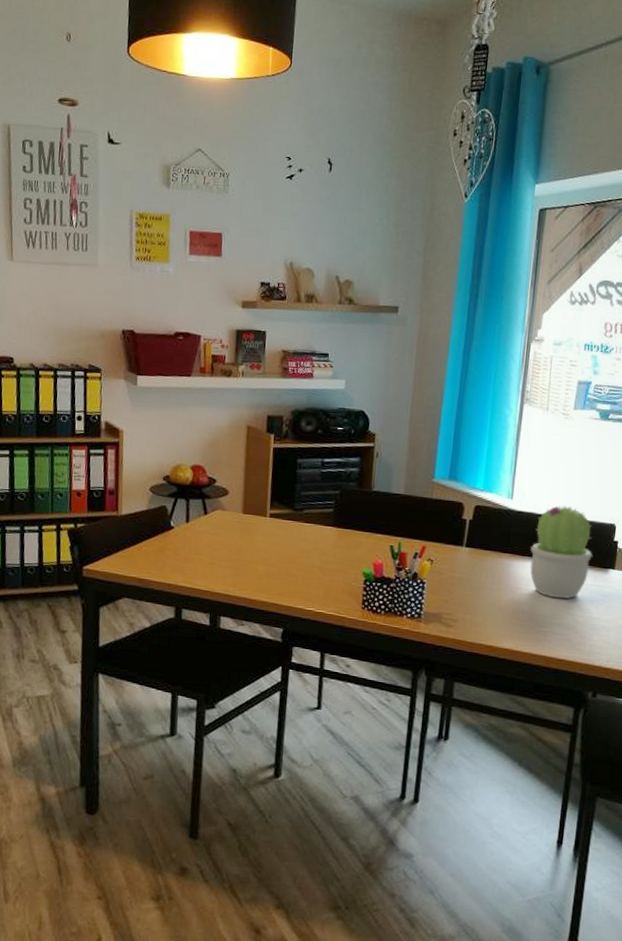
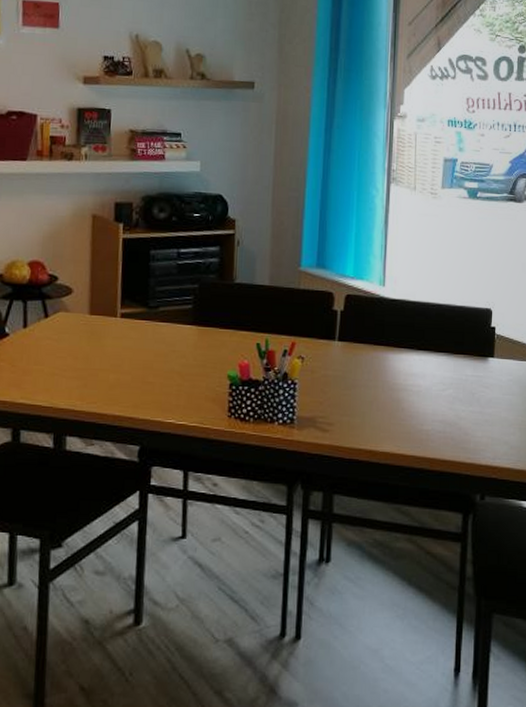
flowerpot: present [530,506,593,599] -> none [407,291,470,393]

